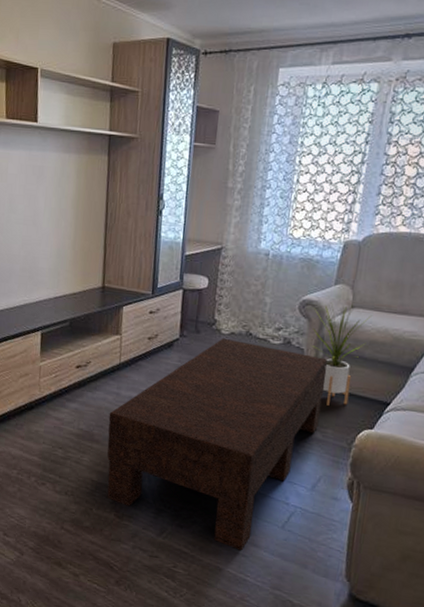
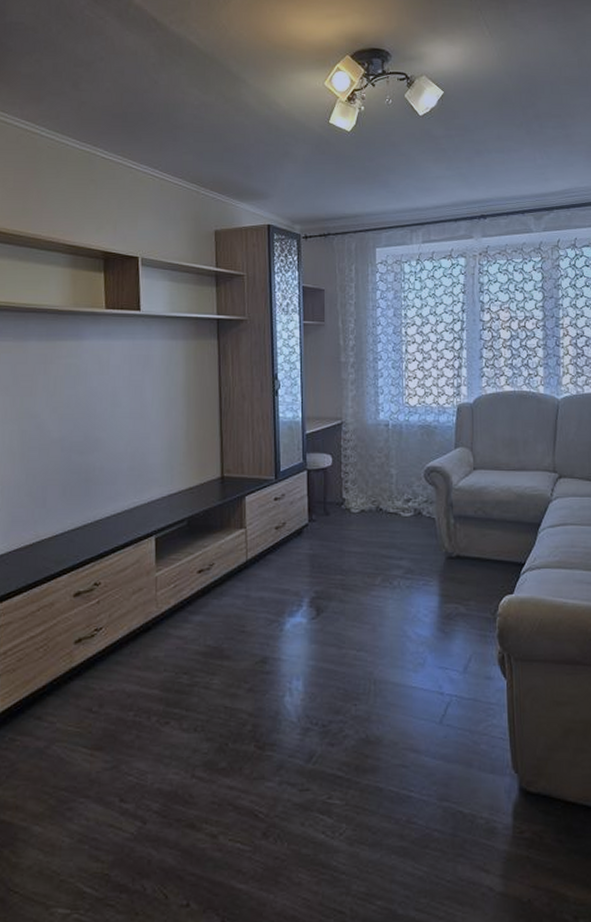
coffee table: present [107,337,328,551] -> none [239,517,461,761]
house plant: present [311,302,372,406] -> none [439,464,493,575]

